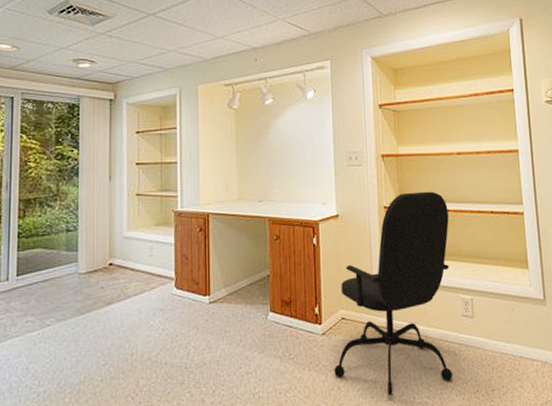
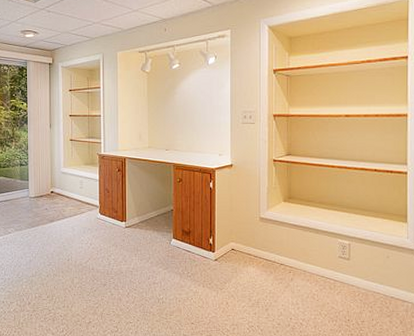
office chair: present [334,191,453,396] -> none [224,148,333,314]

